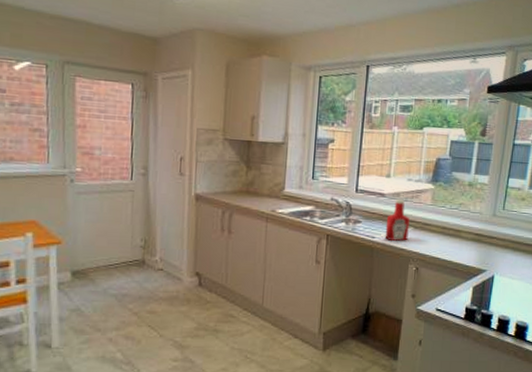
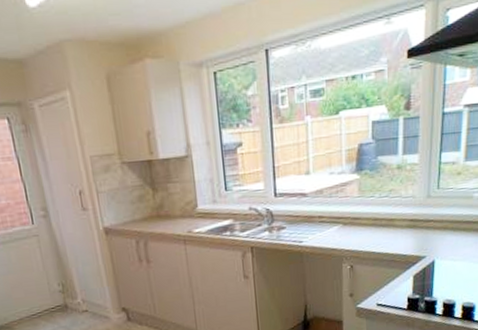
ketchup bottle: present [385,198,410,241] -> none [312,195,338,242]

